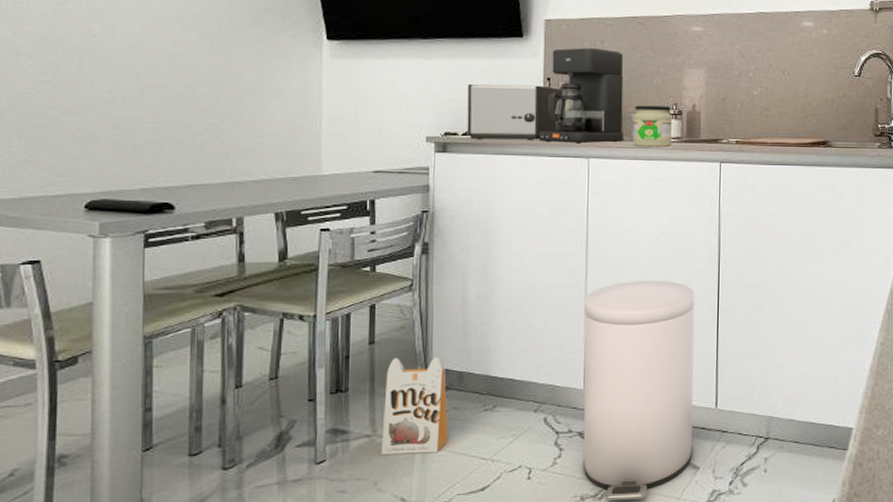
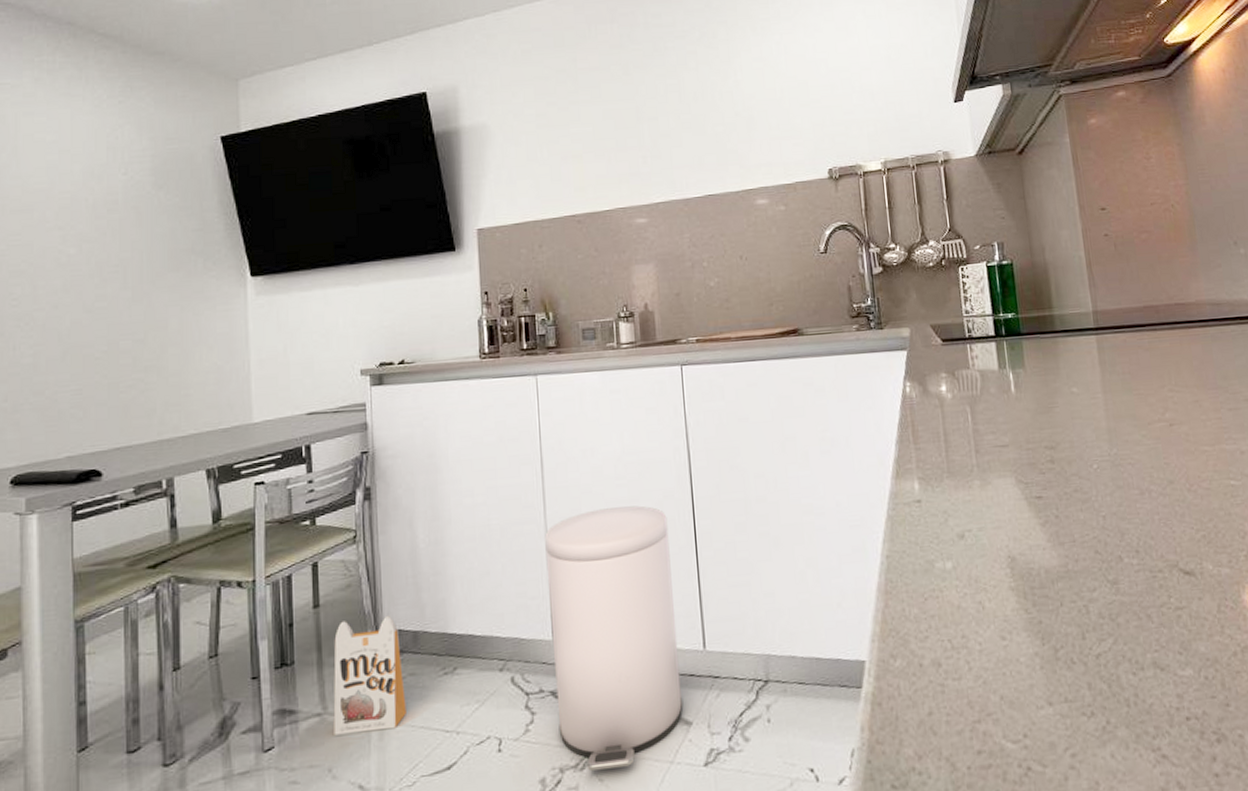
toaster: present [467,83,563,141] -> none [401,301,503,368]
coffee maker: present [539,48,624,145] -> none [481,253,572,363]
jar: present [632,105,672,148] -> none [580,308,626,358]

